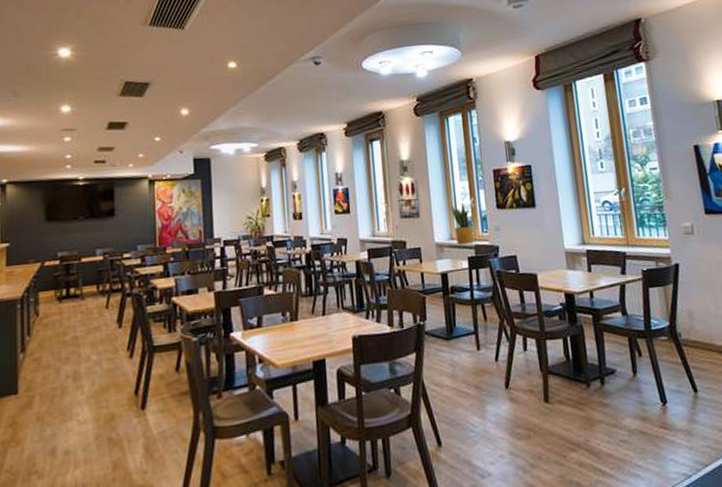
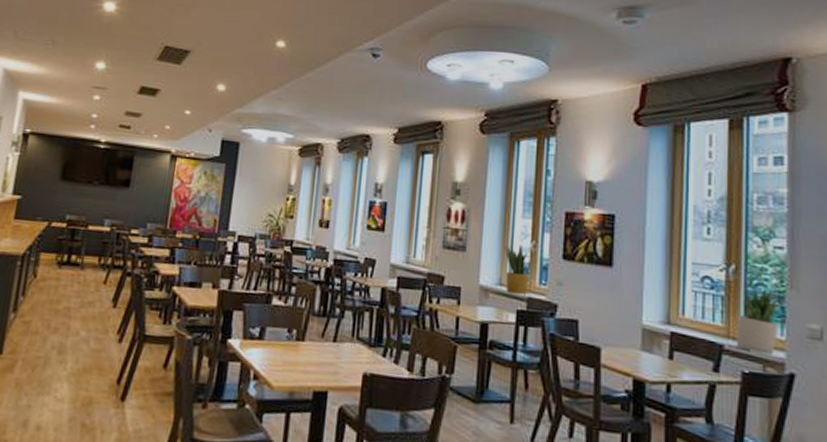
planter: none [632,202,663,254] -> present [736,288,779,355]

